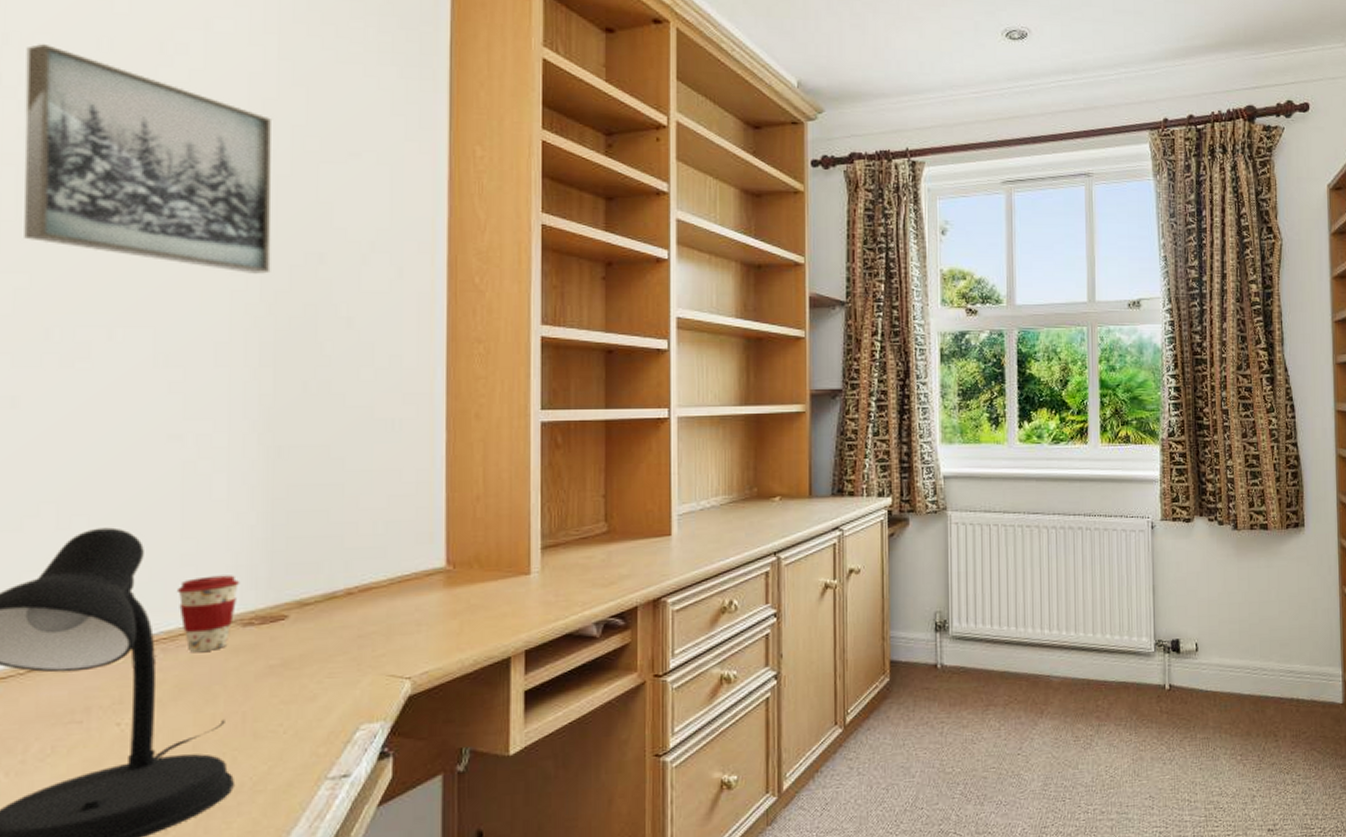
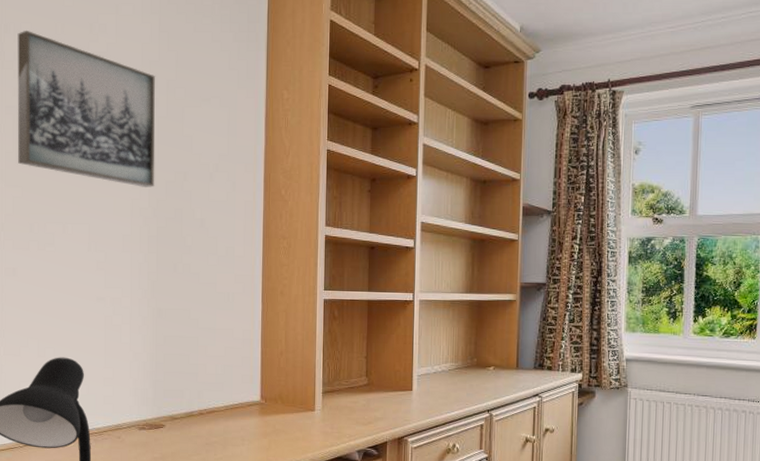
coffee cup: present [176,575,240,653] -> none [102,394,138,445]

